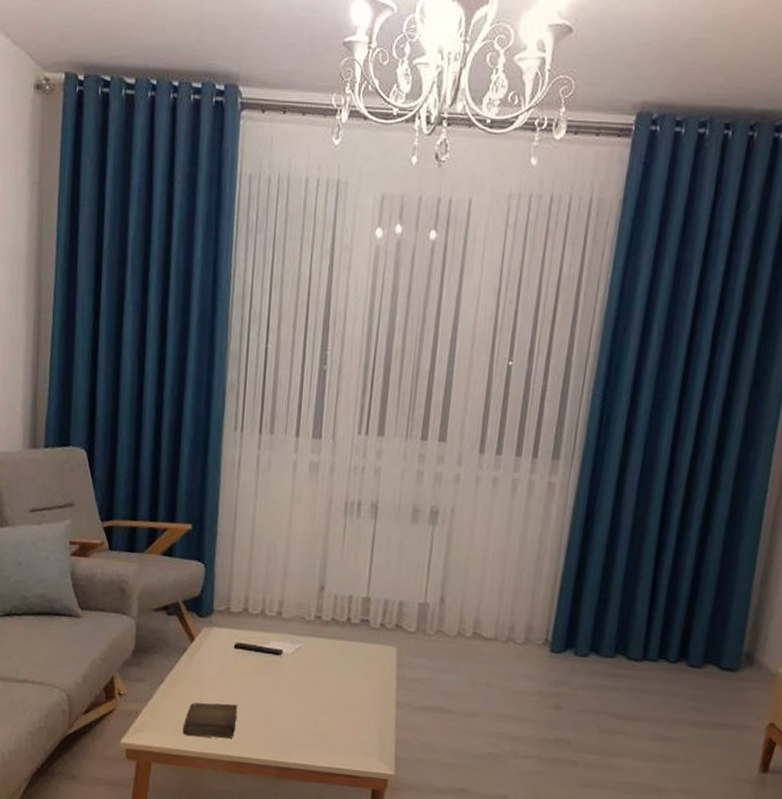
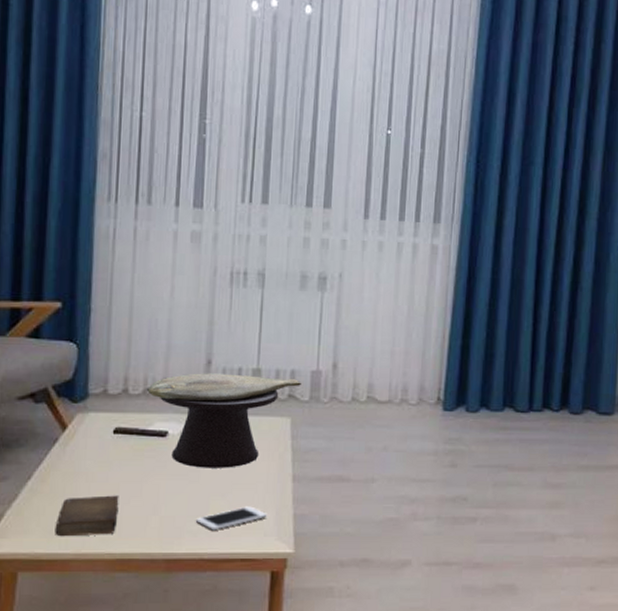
decorative bowl: none [264,598,409,690] -> present [146,373,301,468]
cell phone: none [305,726,371,746] -> present [196,506,267,531]

